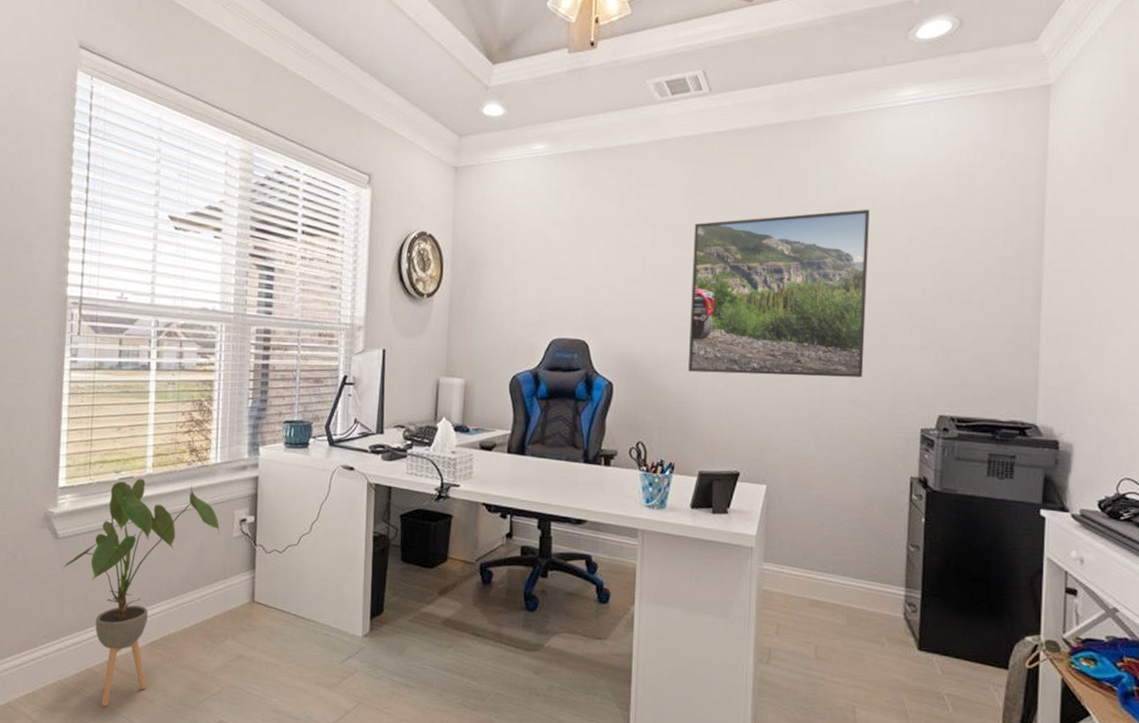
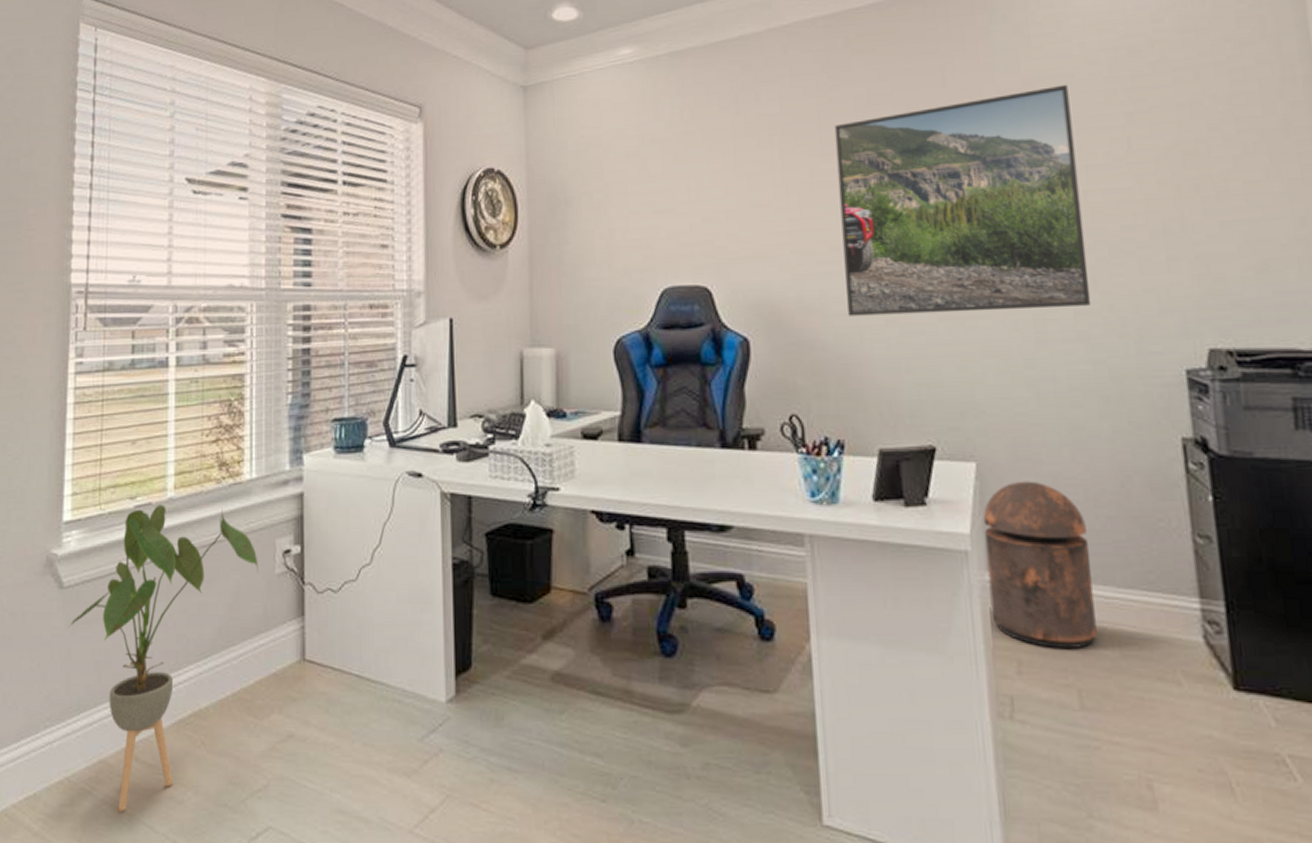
trash can: none [763,500,837,618] -> present [983,481,1097,648]

